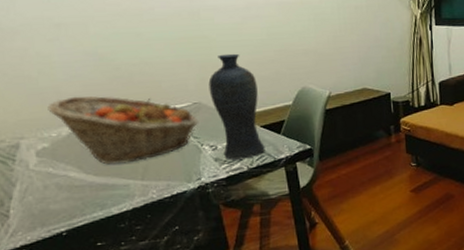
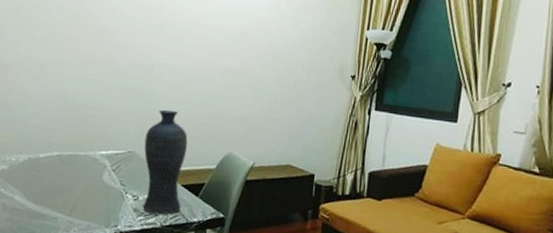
fruit basket: present [47,95,199,165] -> none [15,128,129,198]

